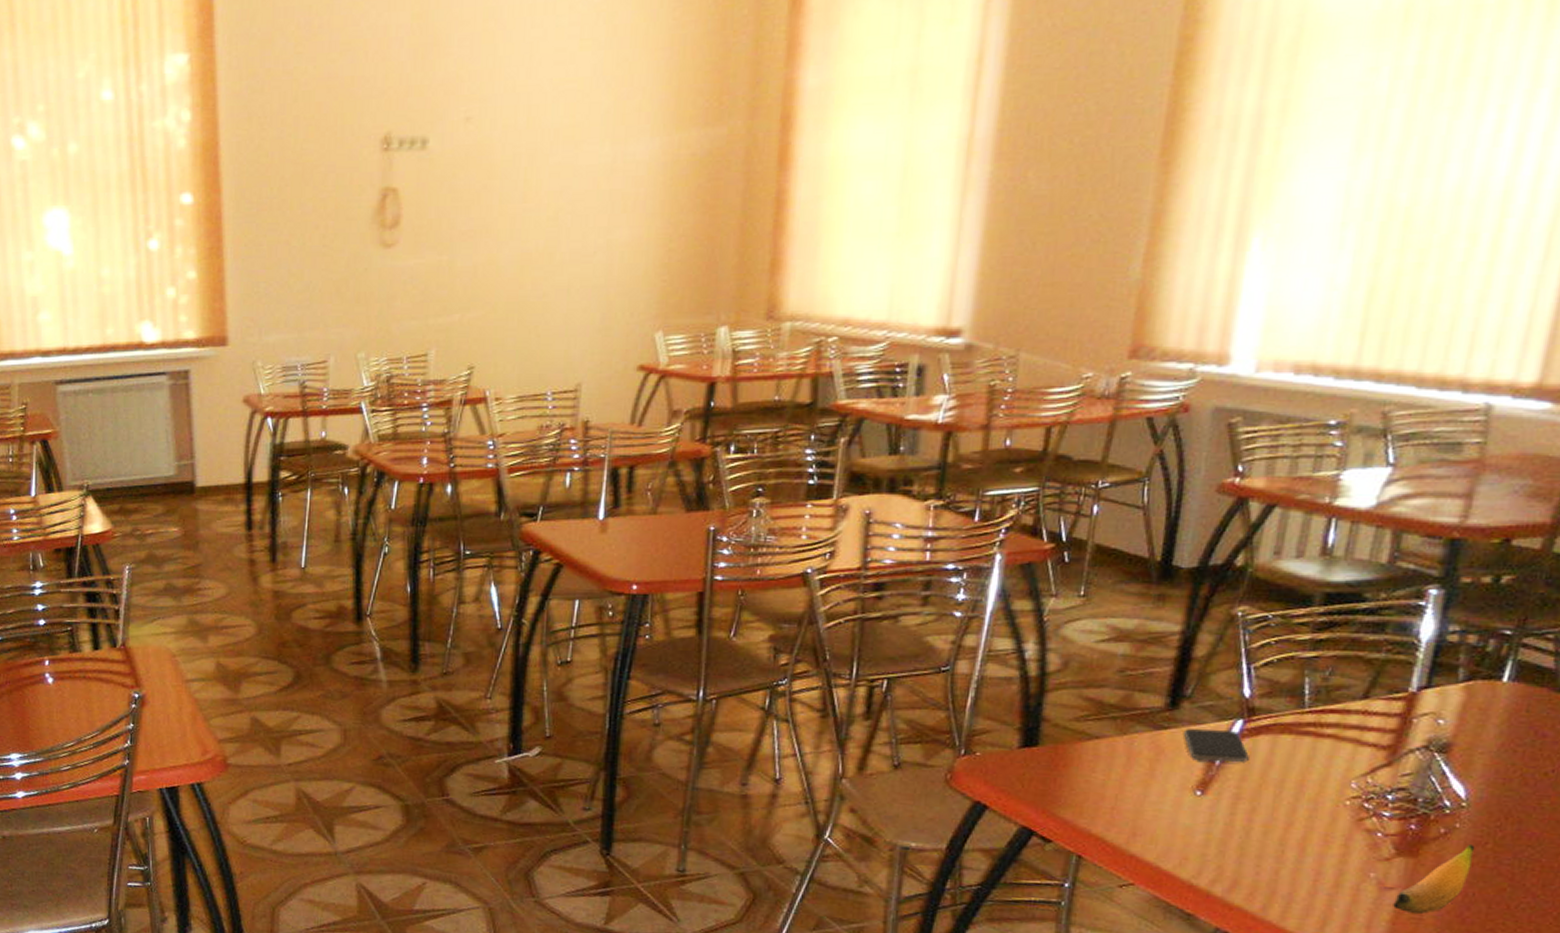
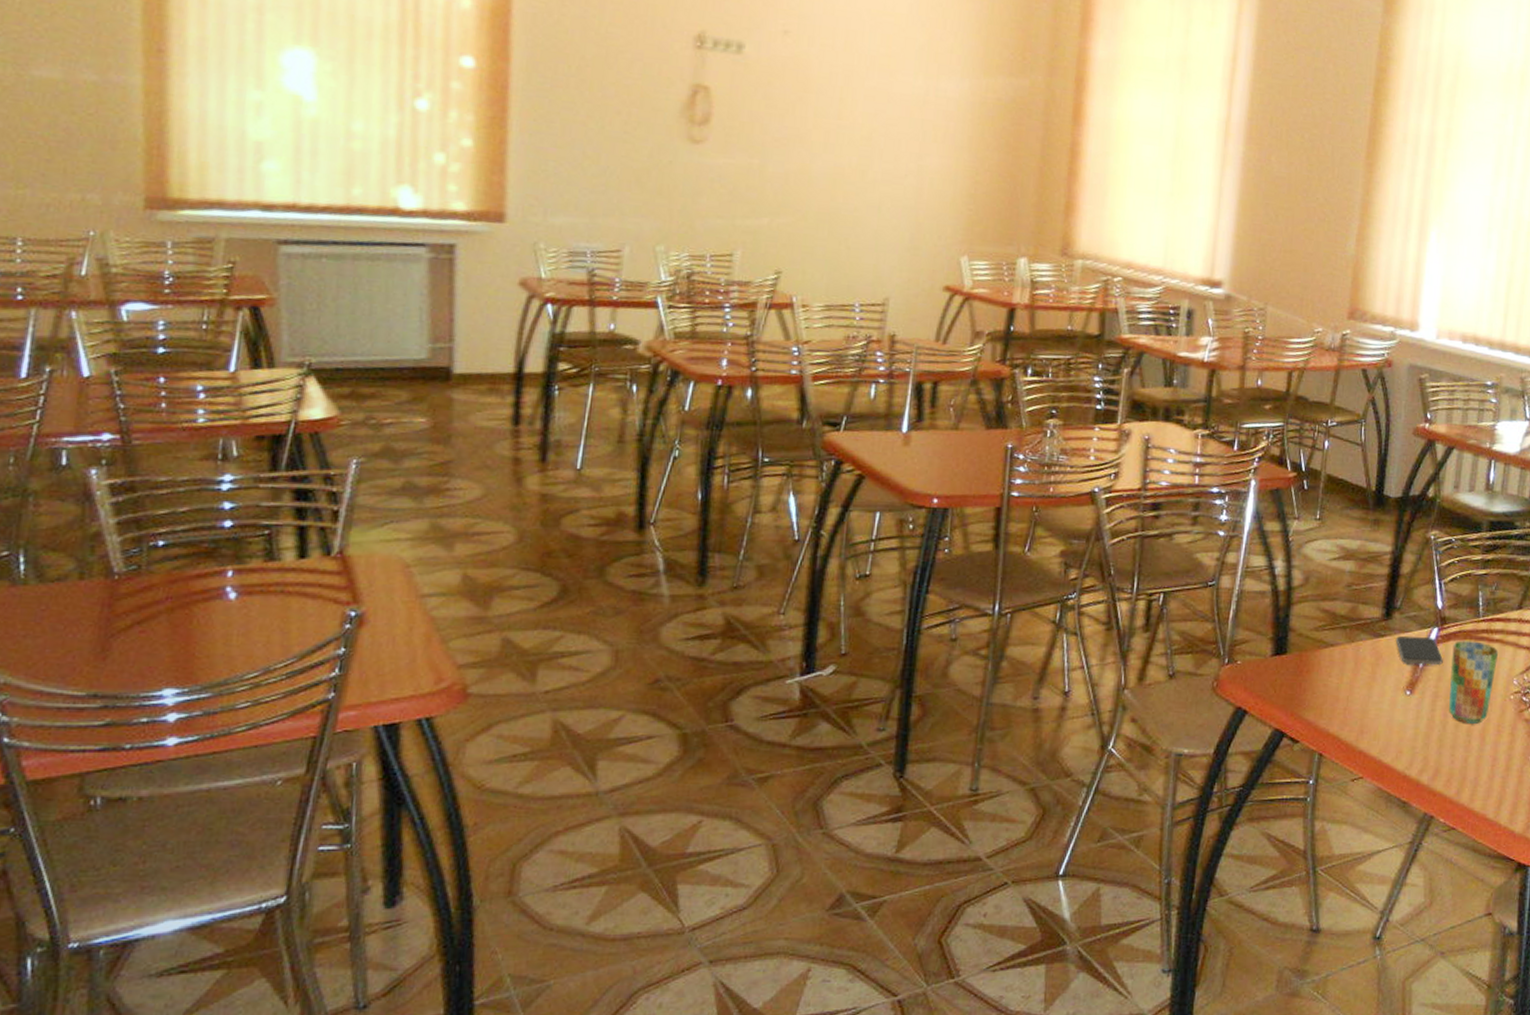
cup: none [1254,735,1331,832] -> present [1448,640,1499,724]

